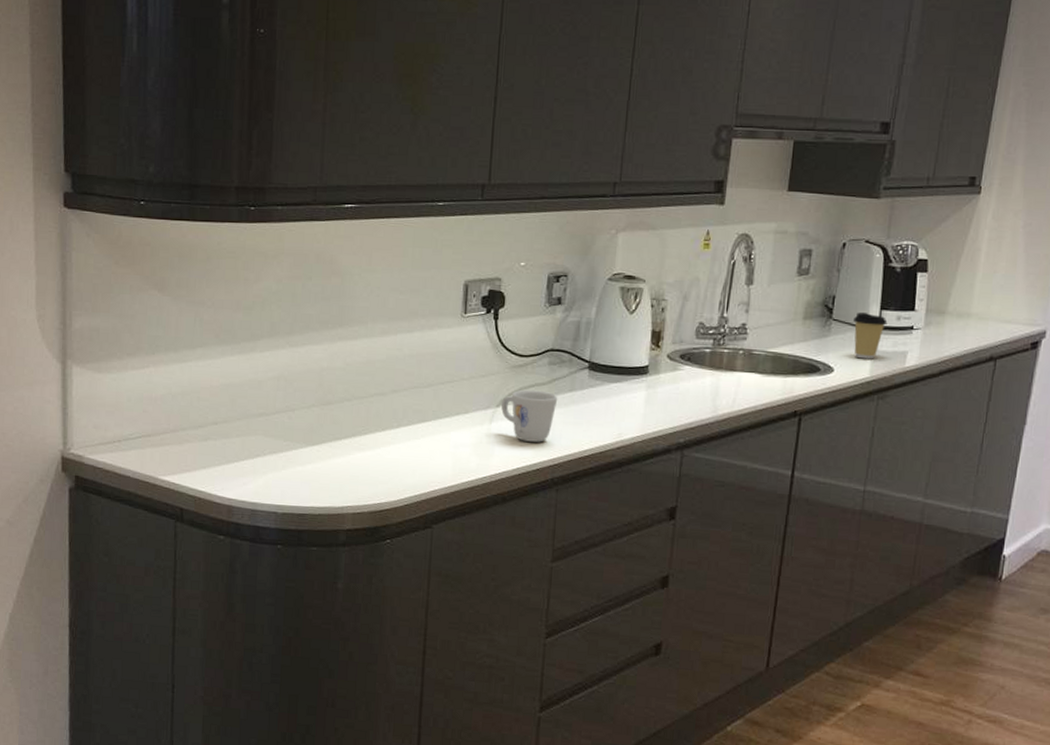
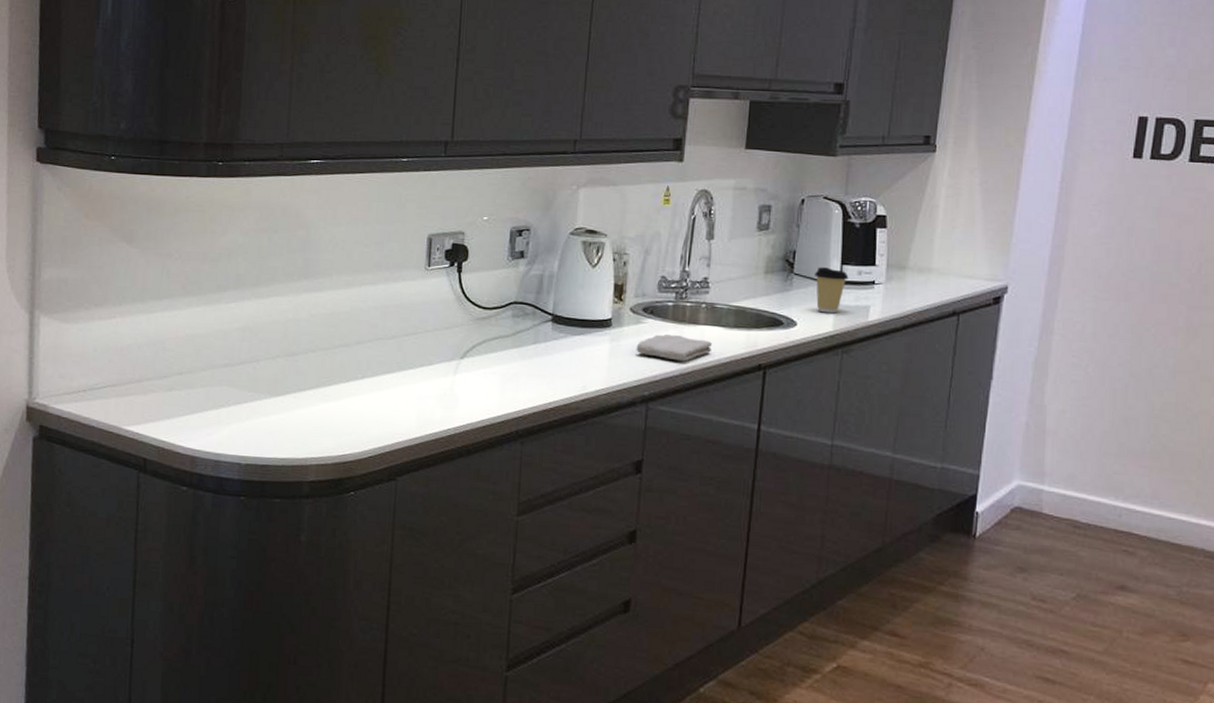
mug: present [500,390,558,442] -> none [464,342,522,395]
washcloth: none [672,380,749,409] -> present [636,333,713,362]

